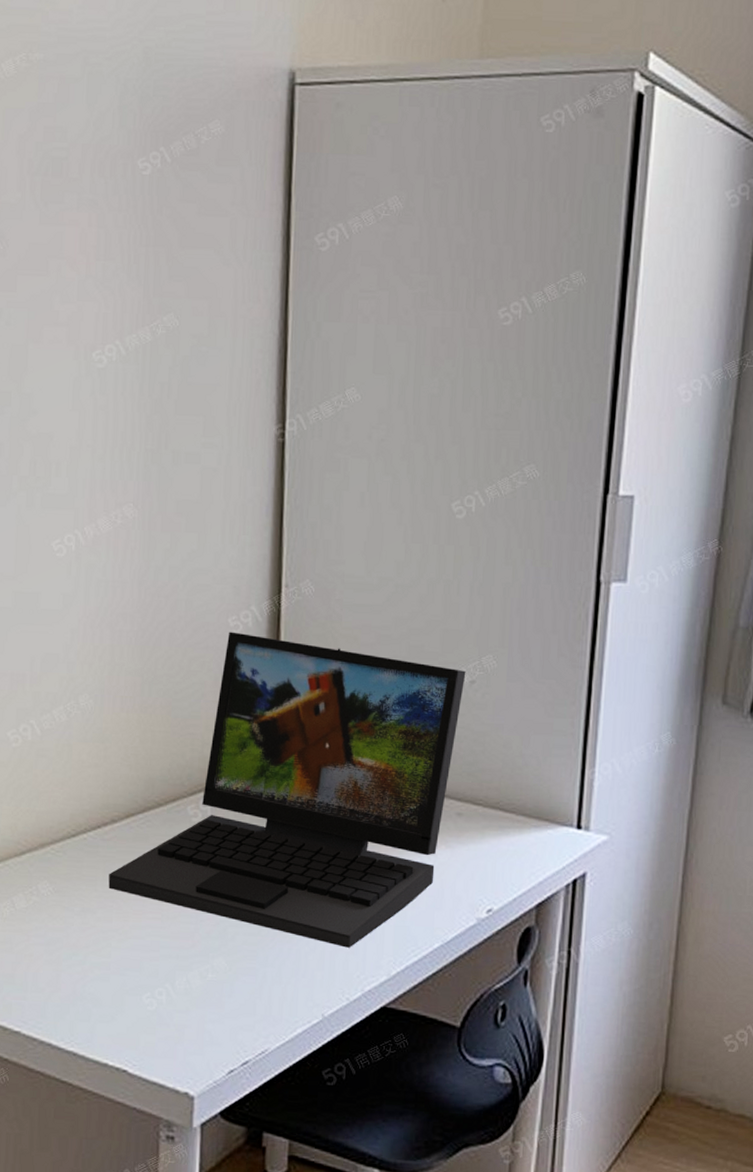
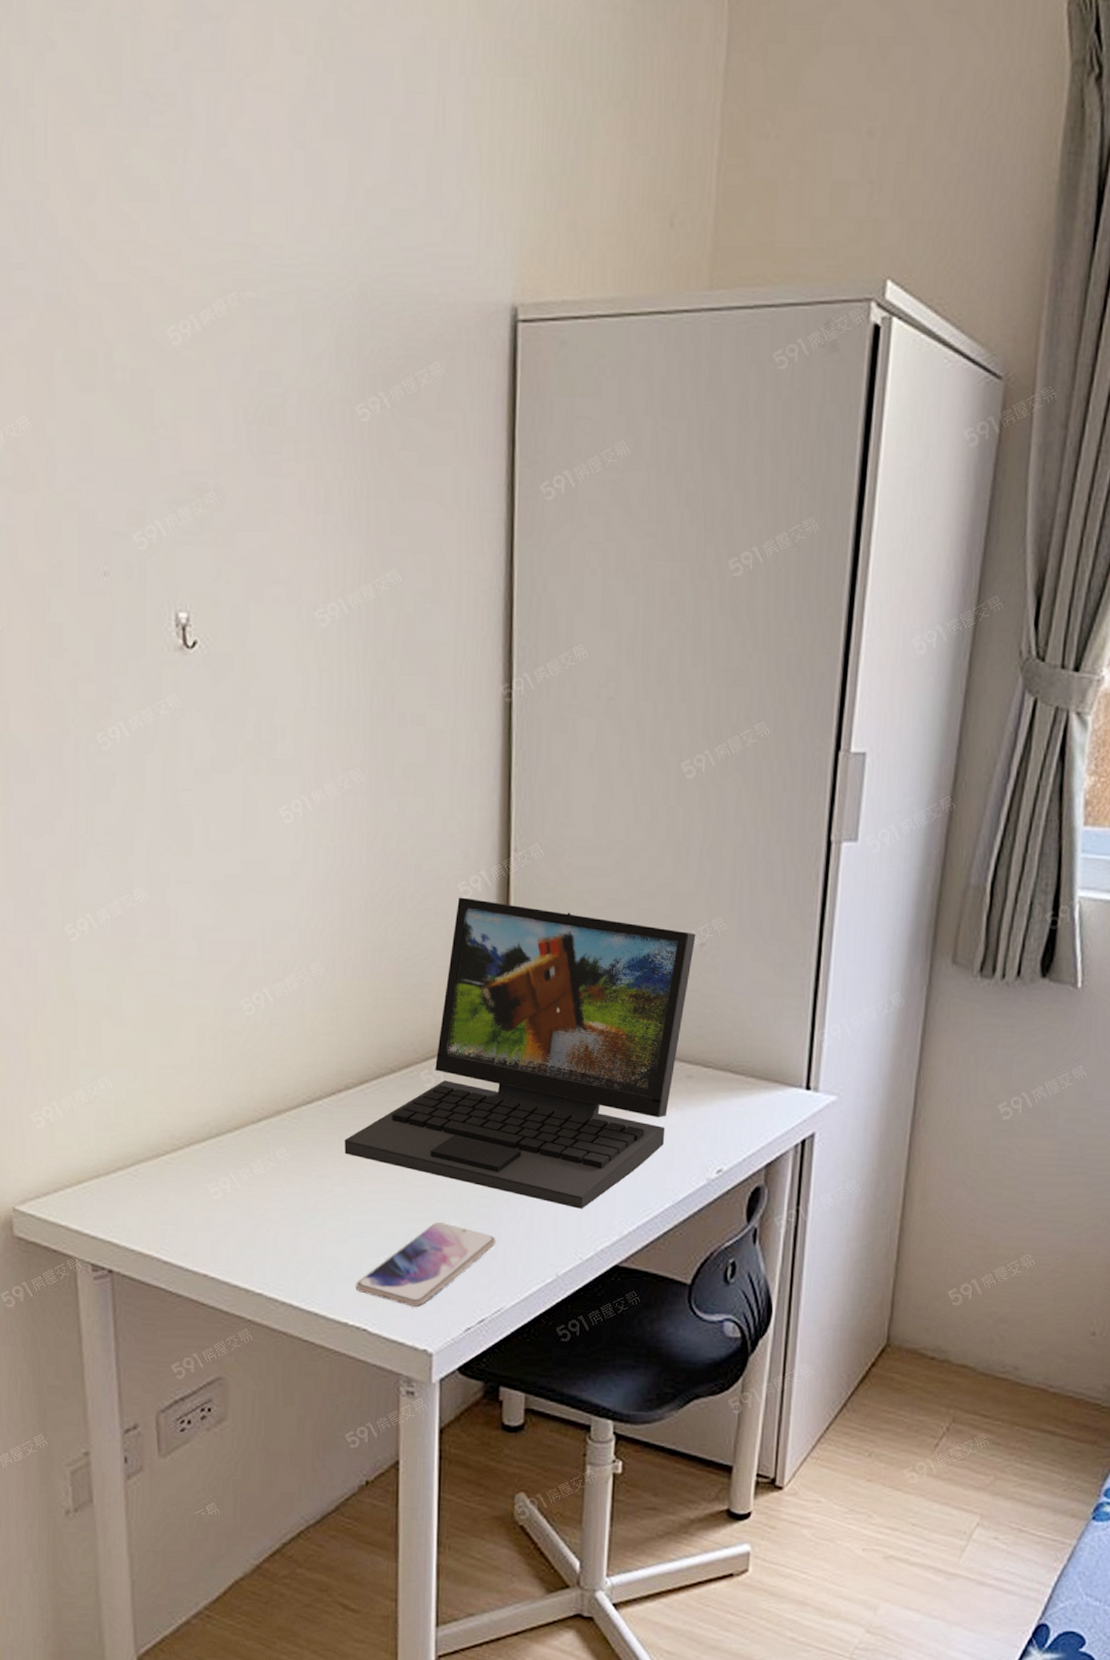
smartphone: none [116,959,262,1047] -> present [355,1222,496,1307]

